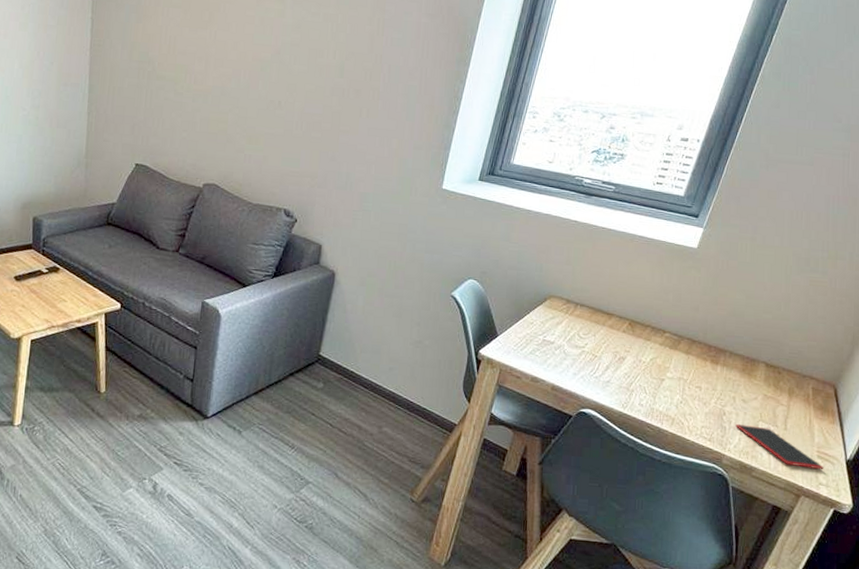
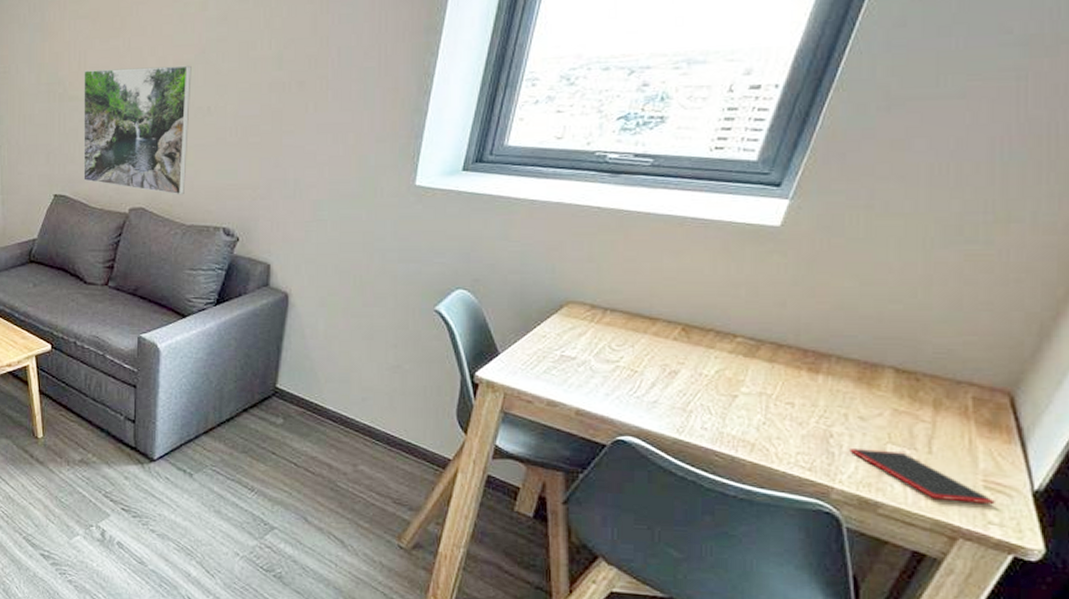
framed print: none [164,54,268,177] -> present [83,65,192,195]

